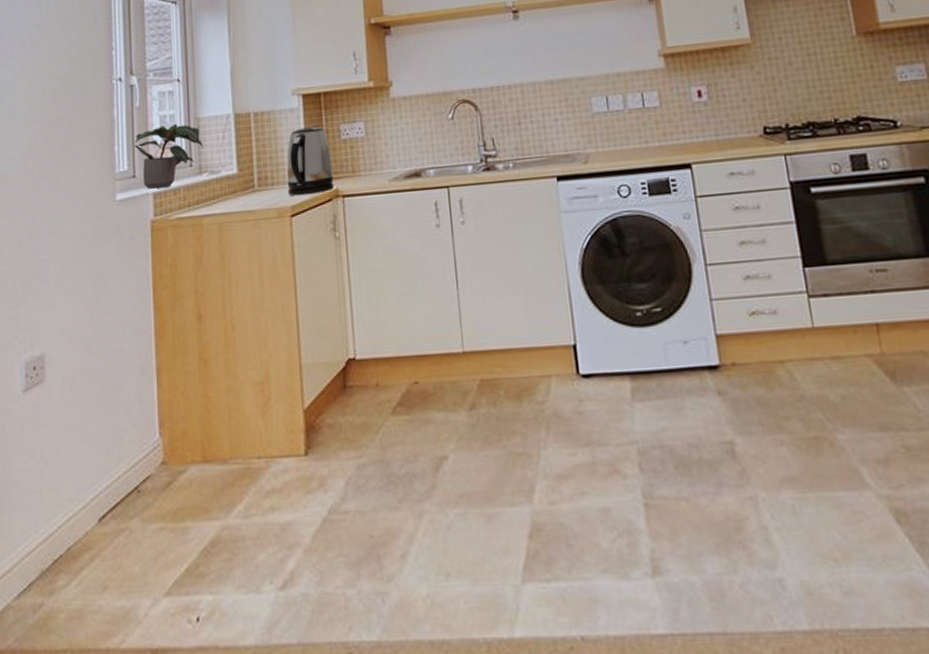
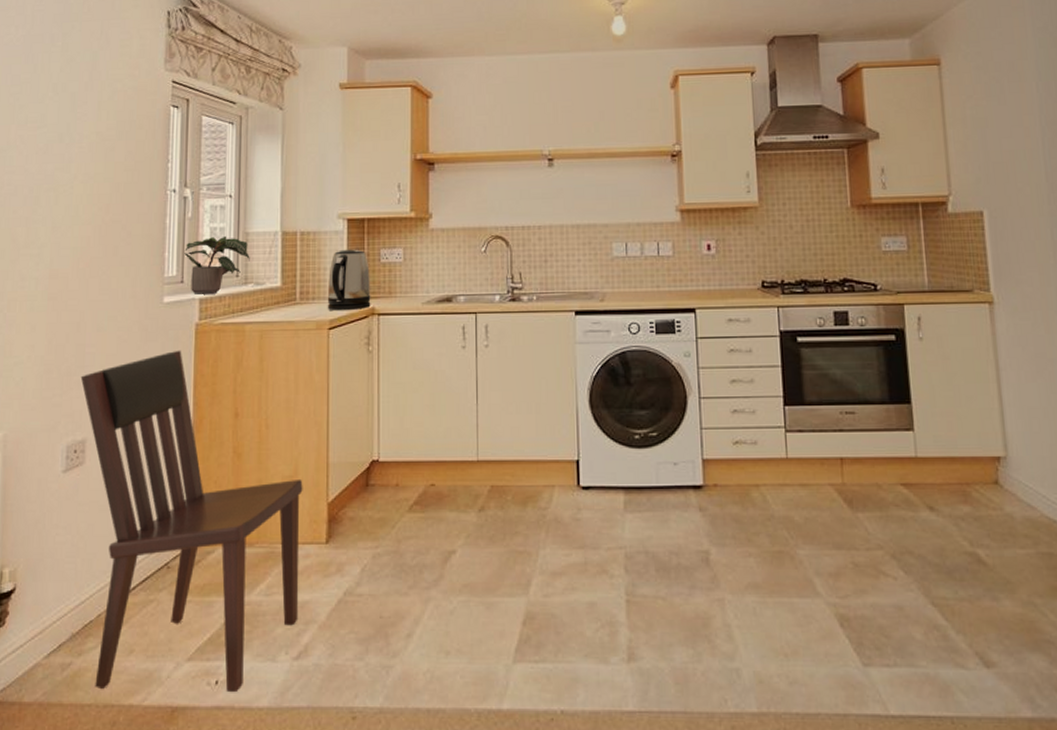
dining chair: none [35,250,281,631] -> present [80,350,303,691]

